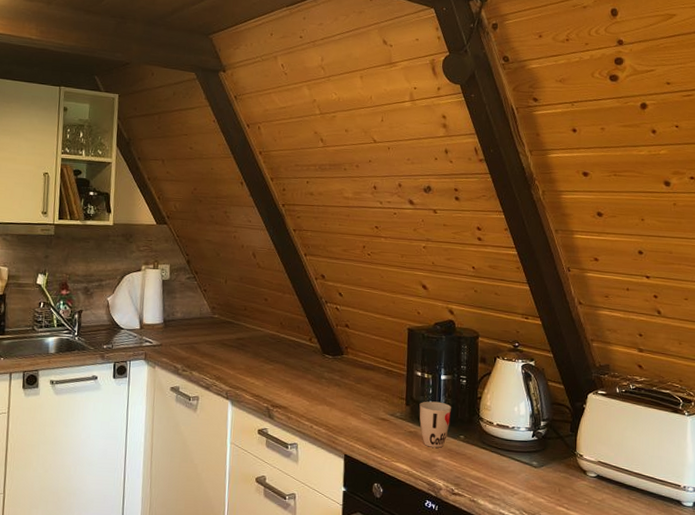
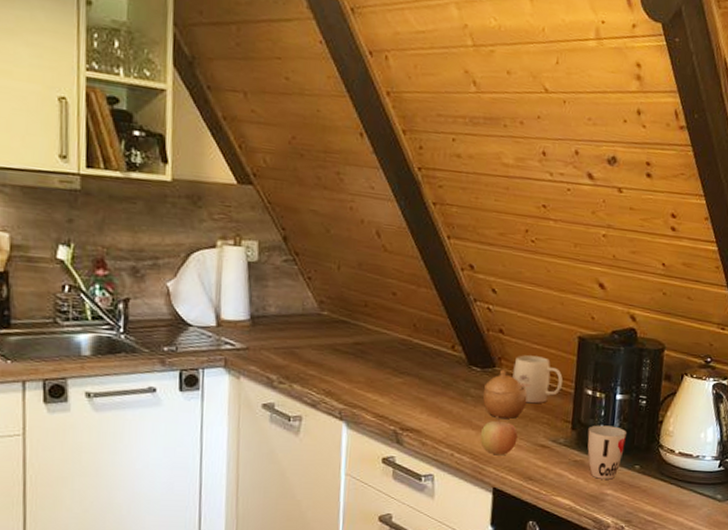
fruit: none [333,395,363,427] -> present [480,416,518,455]
sugar bowl: none [334,357,369,397] -> present [483,370,528,419]
mug: none [357,344,397,384] -> present [513,355,563,404]

